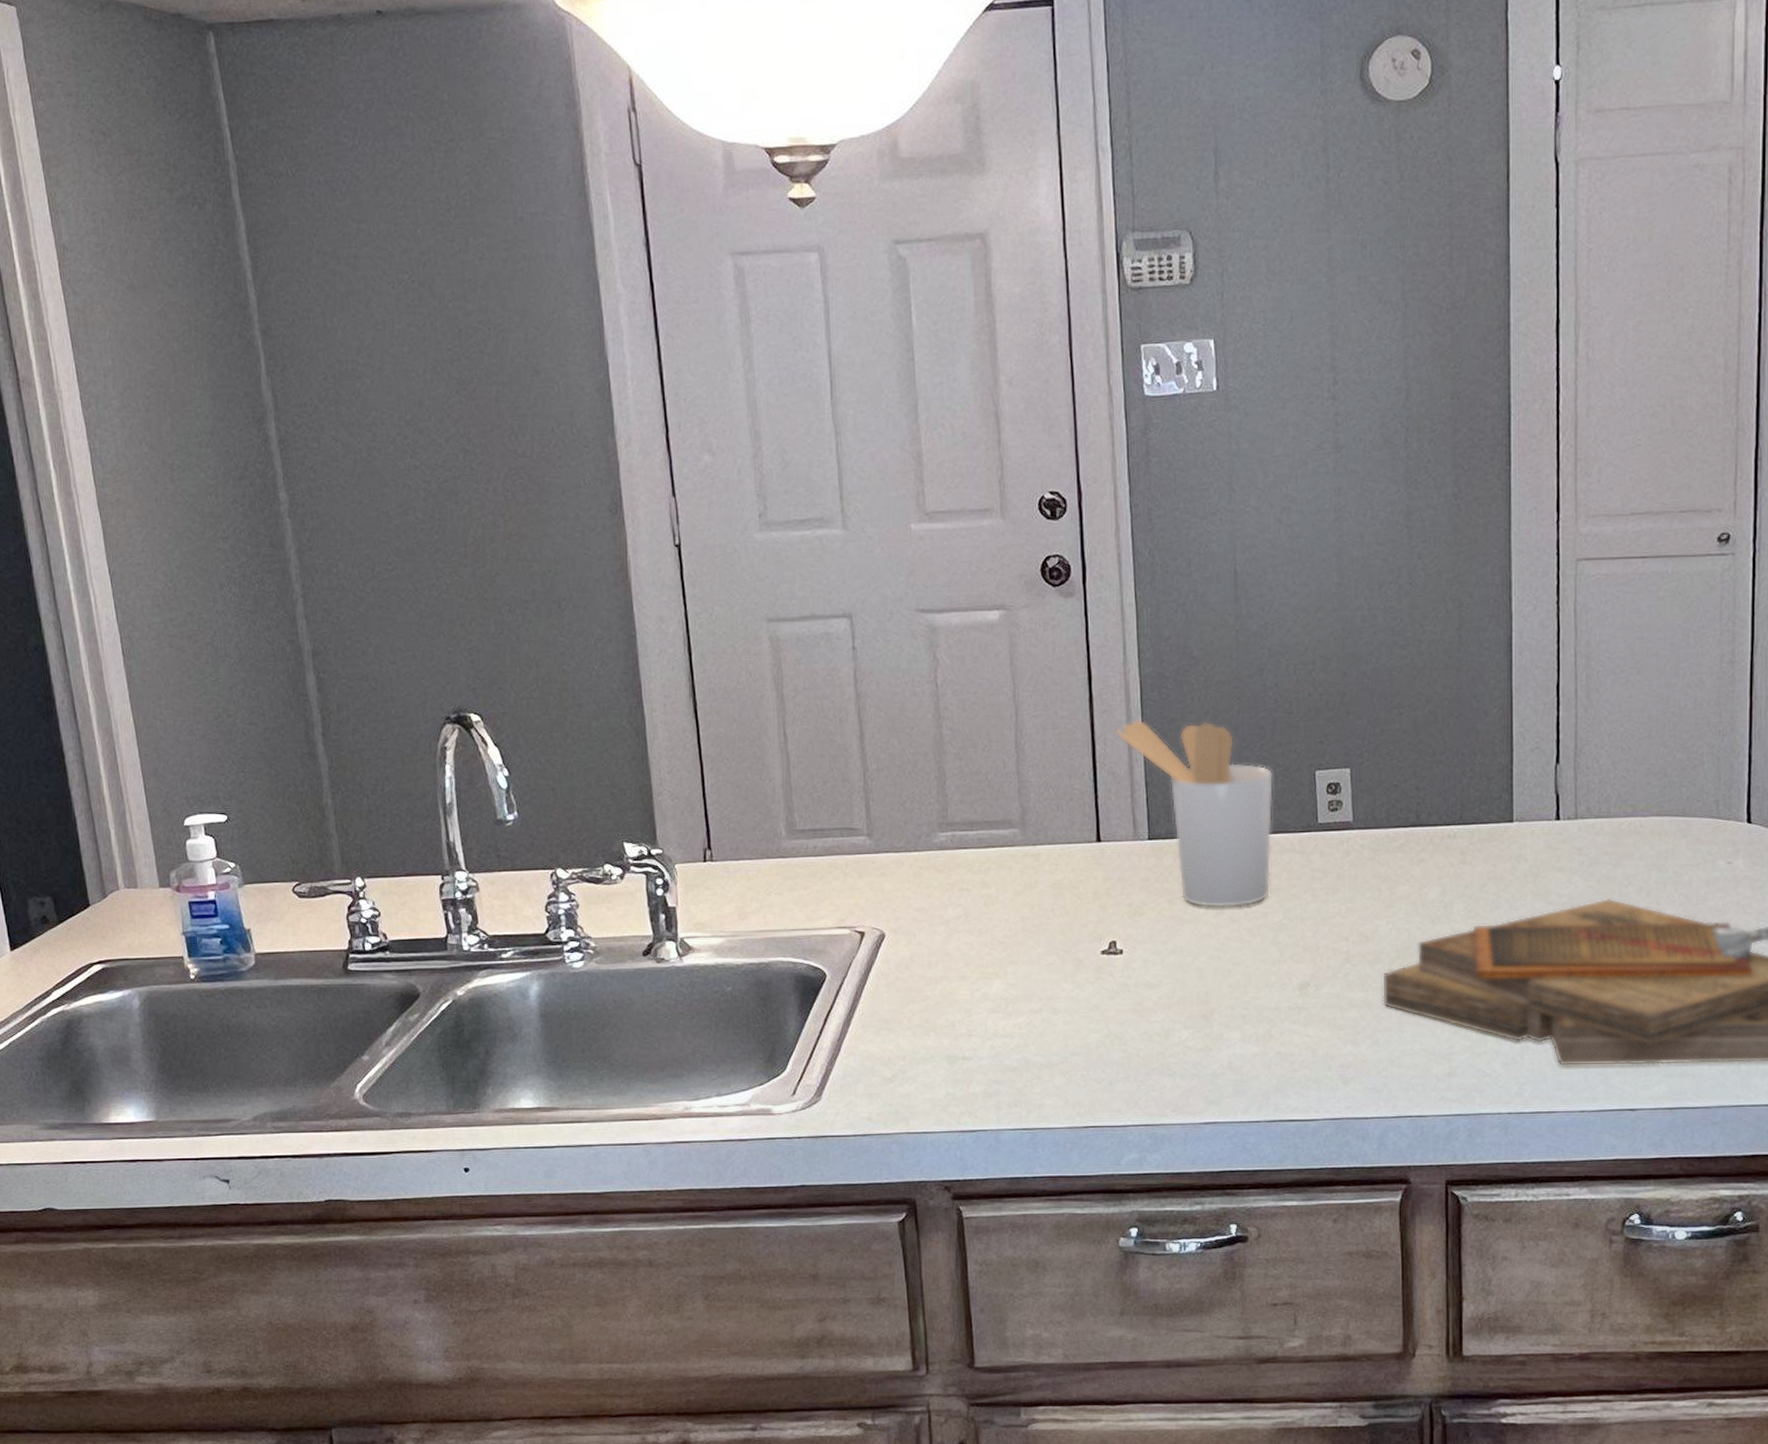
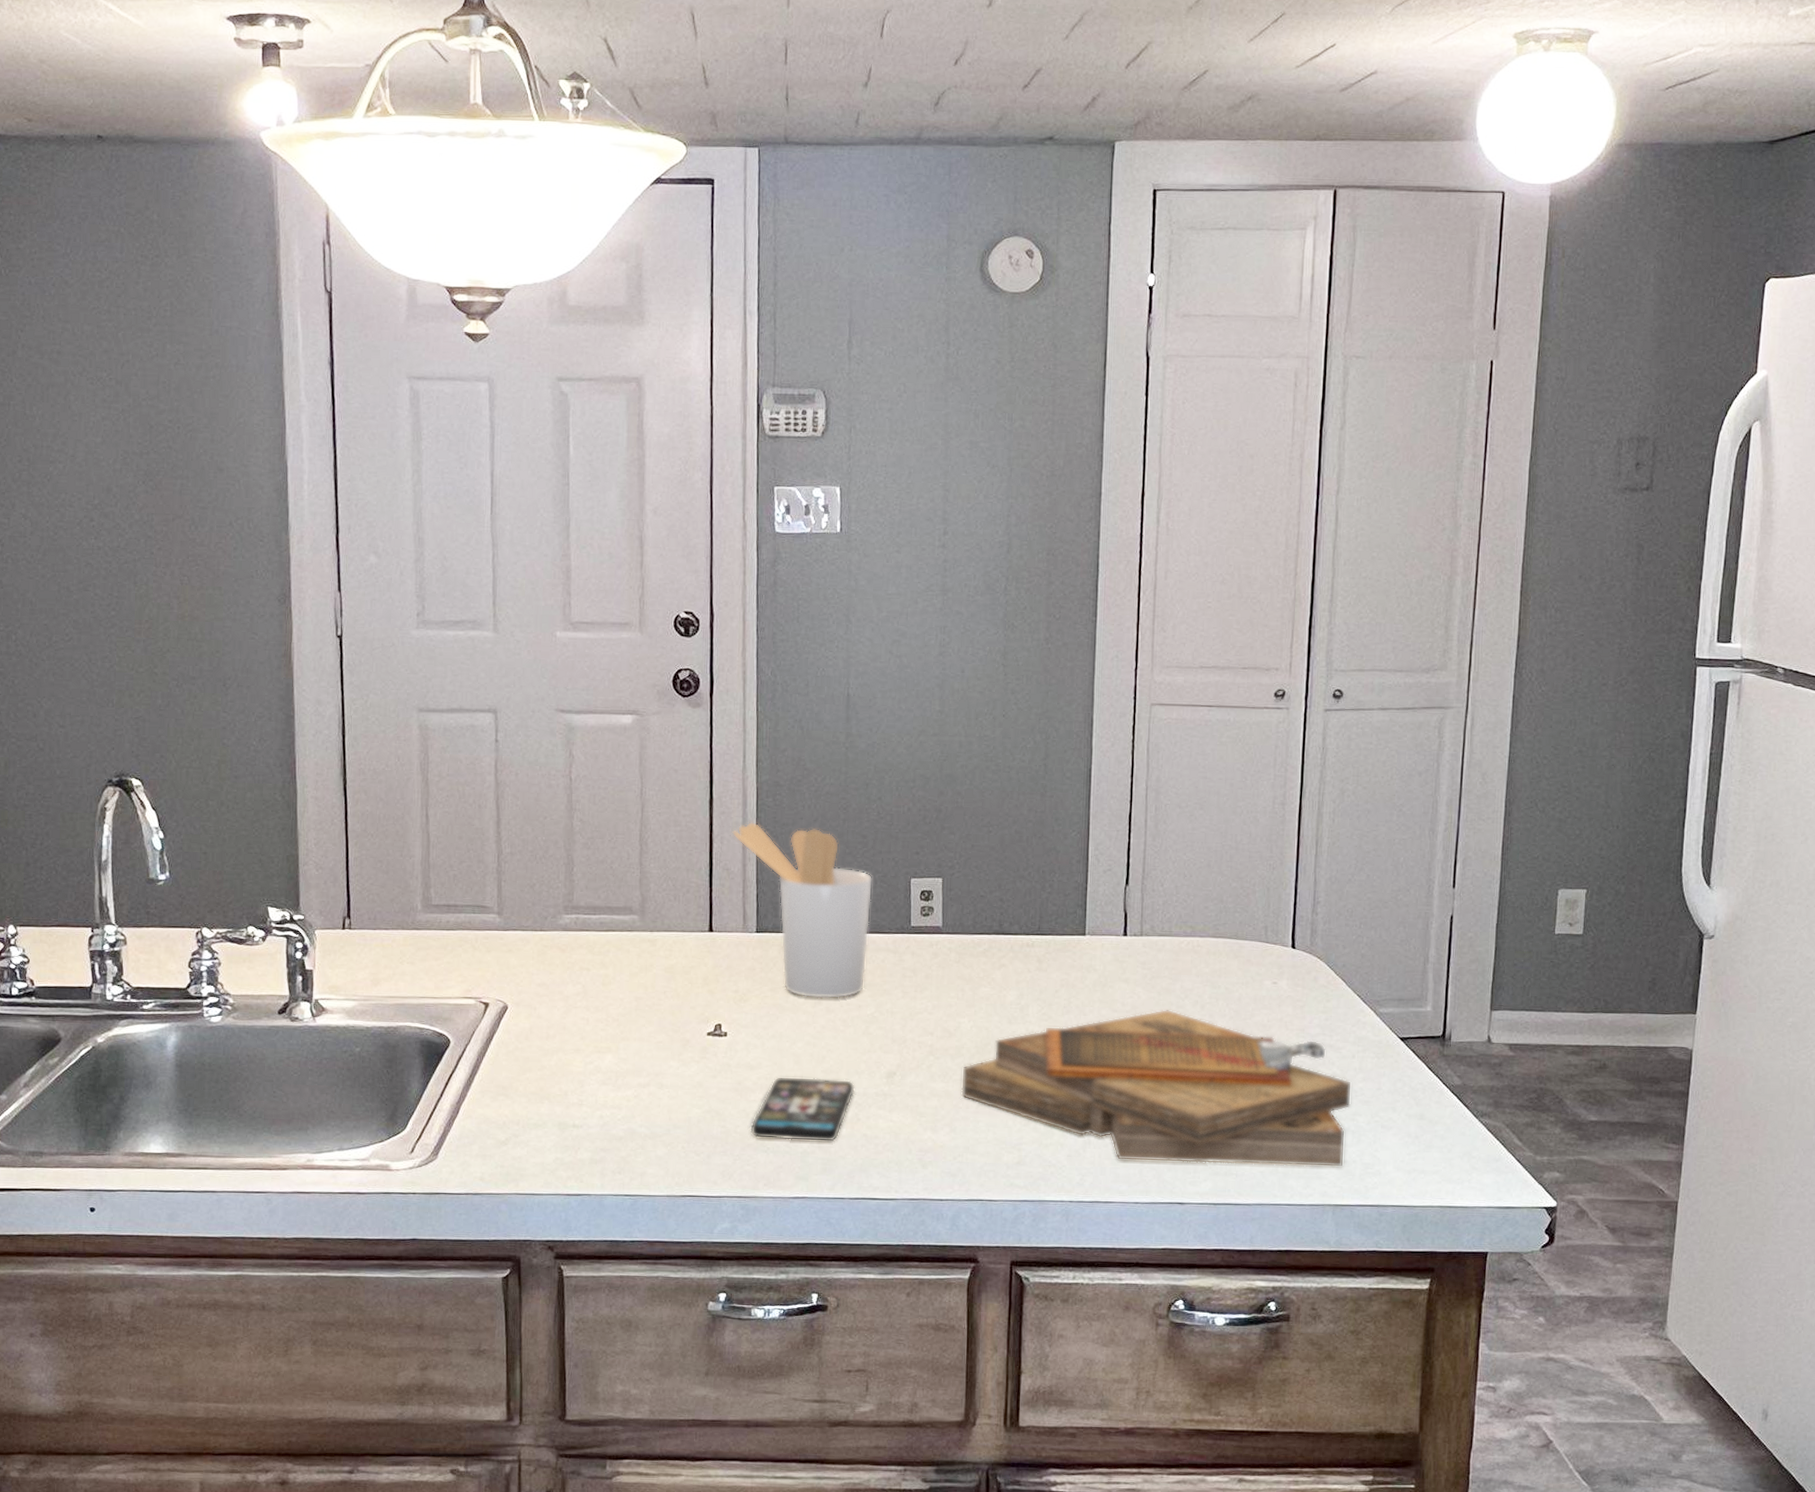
smartphone: none [1154,993,1265,1063] -> present [750,1076,855,1143]

